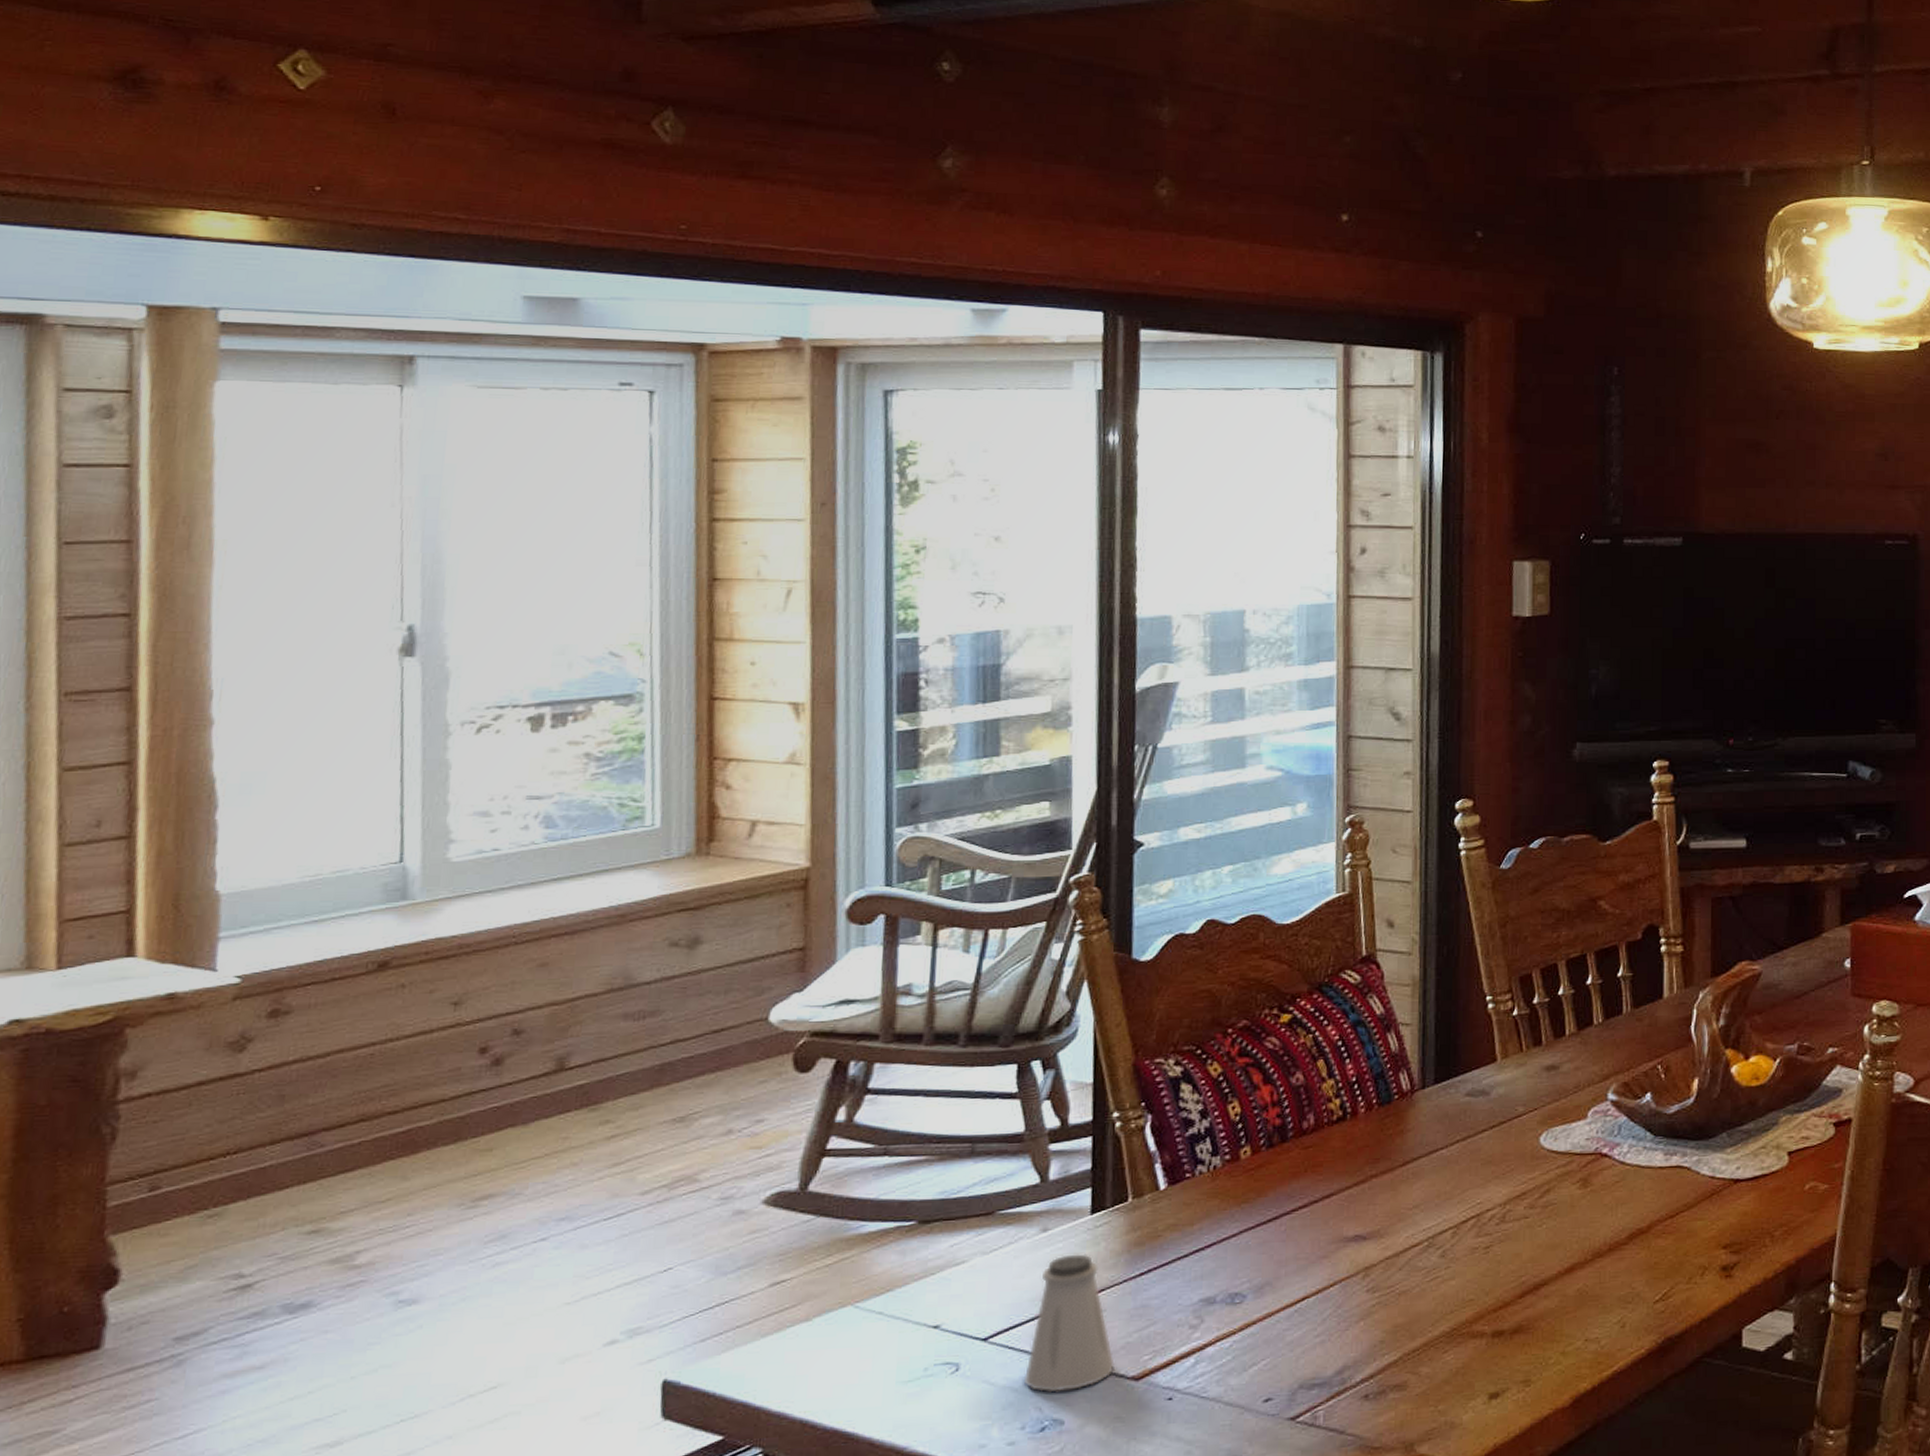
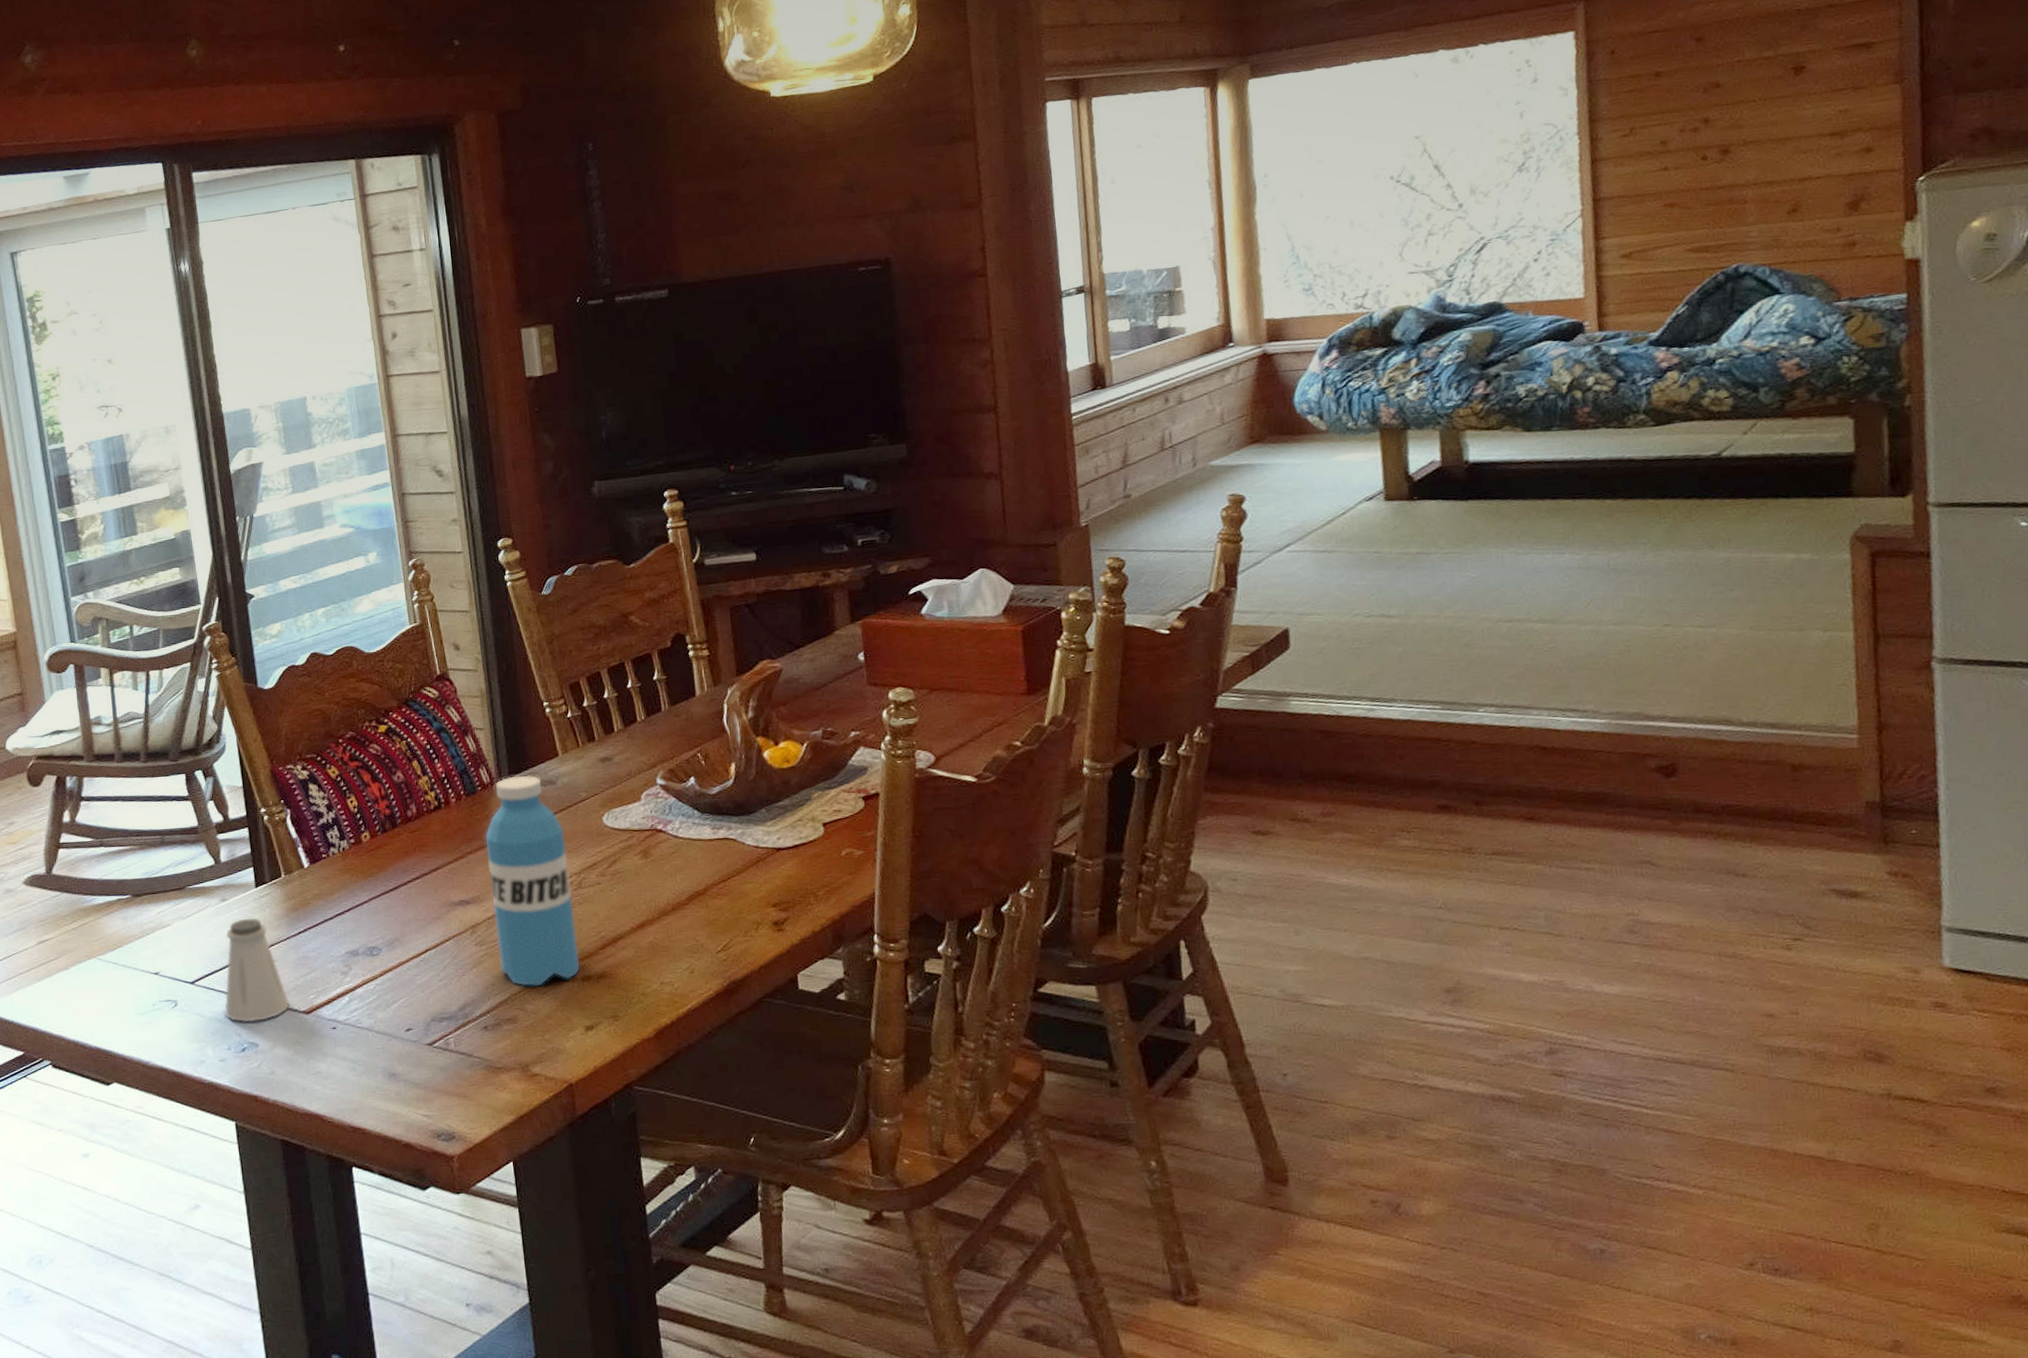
water bottle: none [1394,1082,1493,1344] -> present [485,775,580,987]

